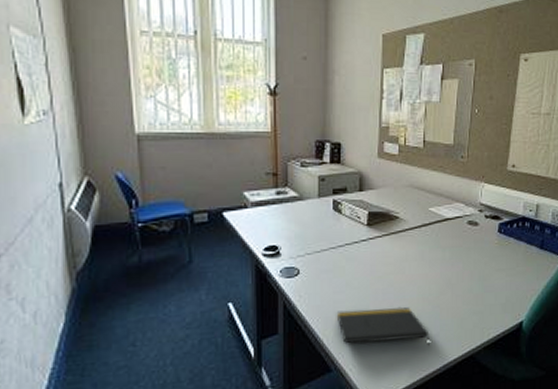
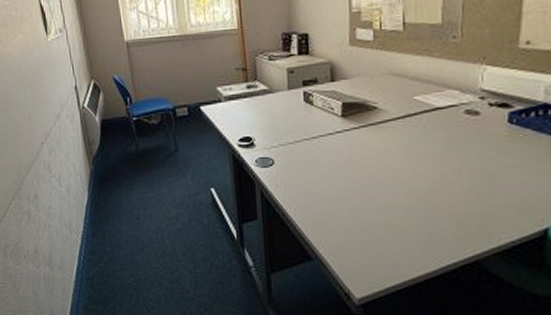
notepad: present [338,306,430,346] -> none [315,201,422,245]

